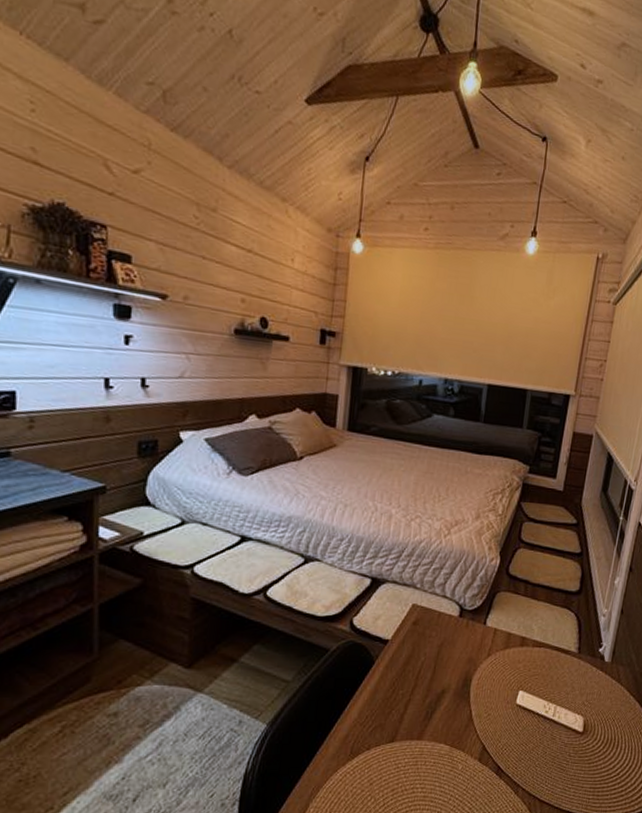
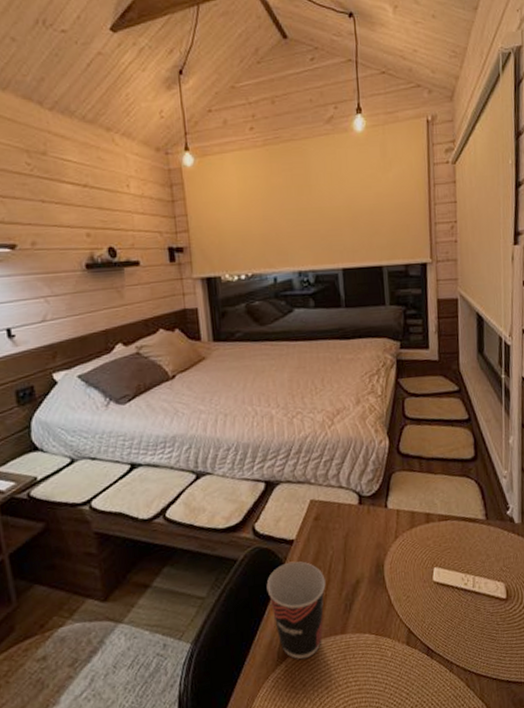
cup: none [352,661,412,758] -> present [266,561,326,660]

